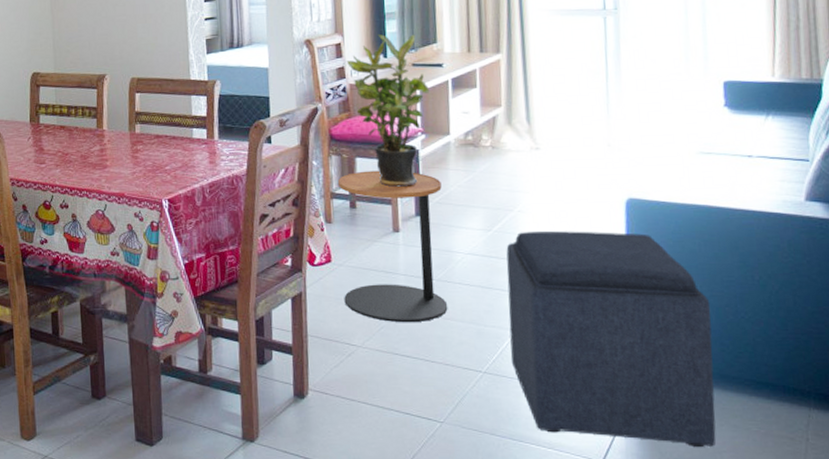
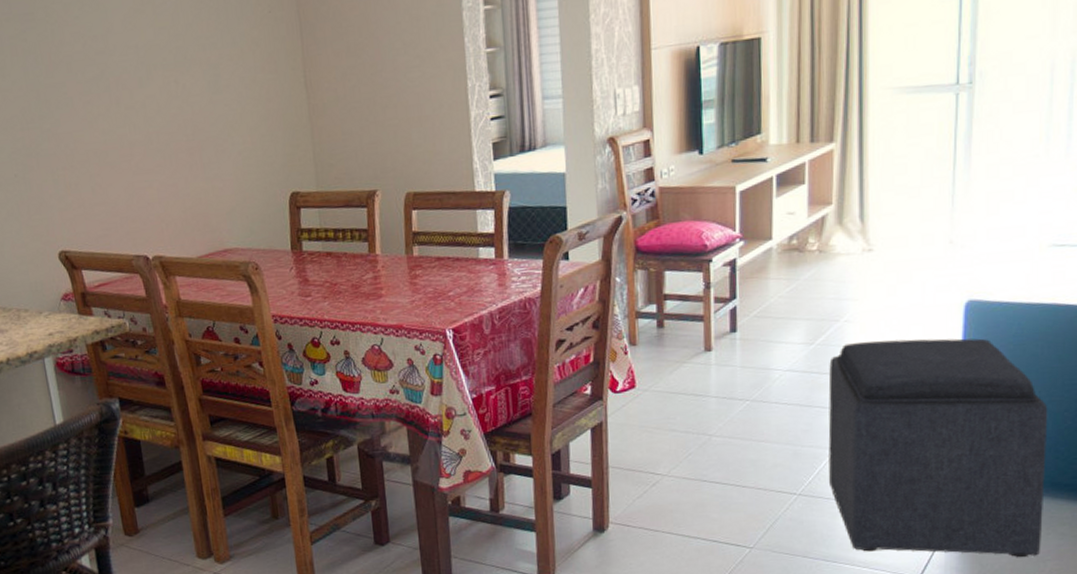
side table: present [338,170,448,323] -> none [644,283,763,448]
potted plant: present [346,33,429,187] -> none [655,124,750,302]

